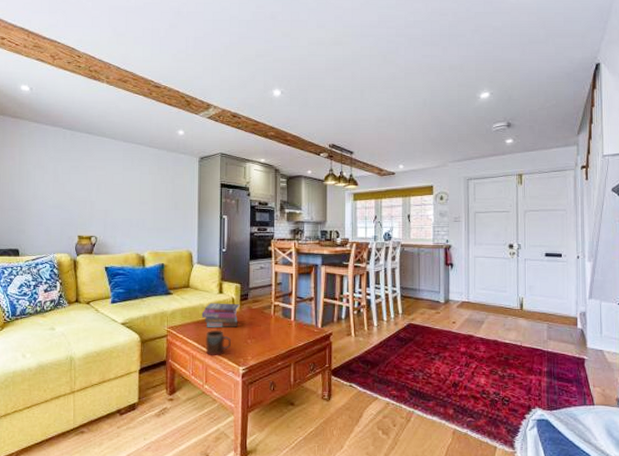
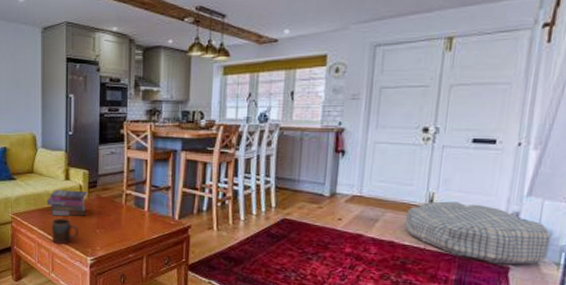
dog bed: none [504,304,611,356] -> present [404,201,552,265]

